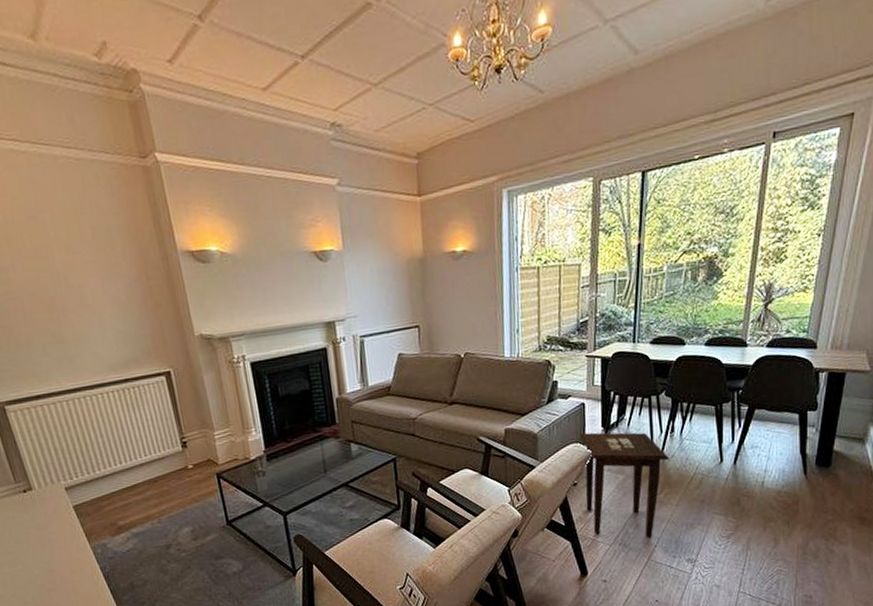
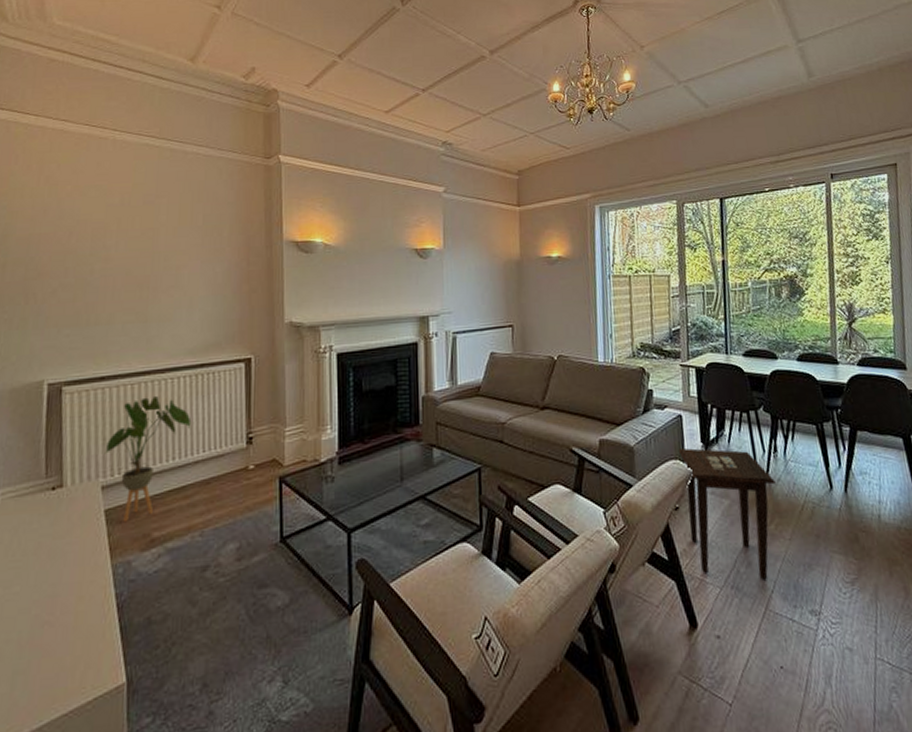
house plant: none [59,409,130,515] -> present [104,395,192,523]

